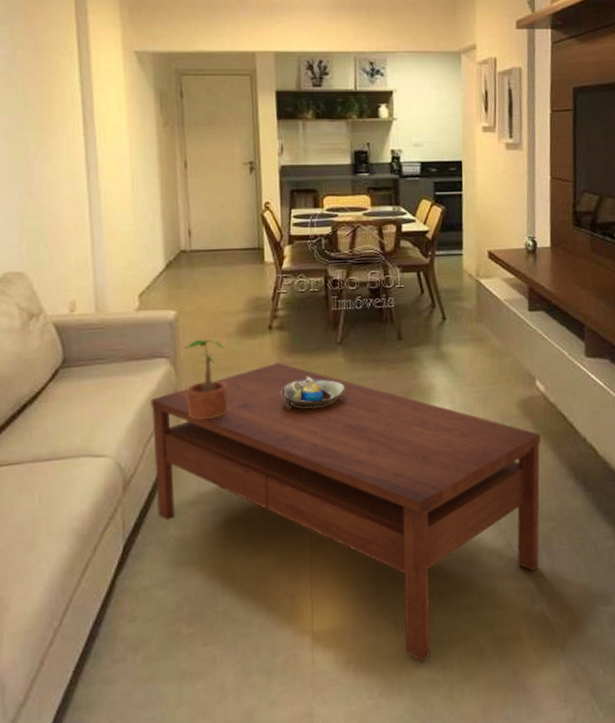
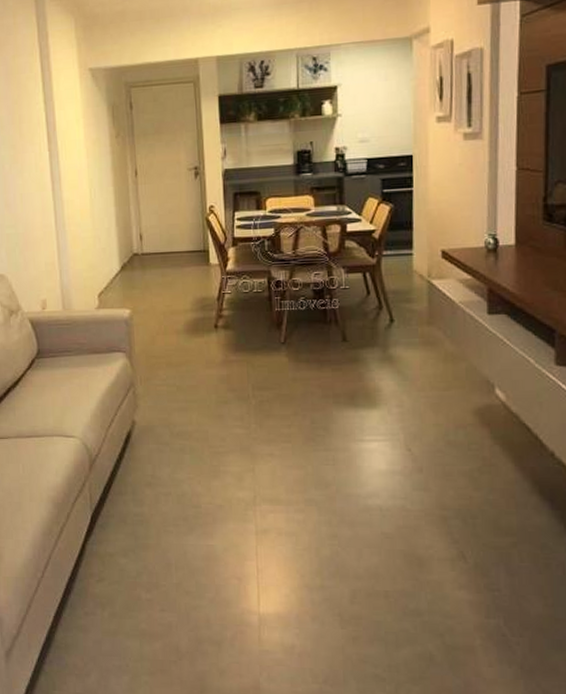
coffee table: present [150,363,541,662] -> none [110,360,500,657]
potted plant: present [184,340,228,420] -> none [138,337,178,410]
decorative bowl: present [280,376,346,408] -> none [226,374,289,404]

